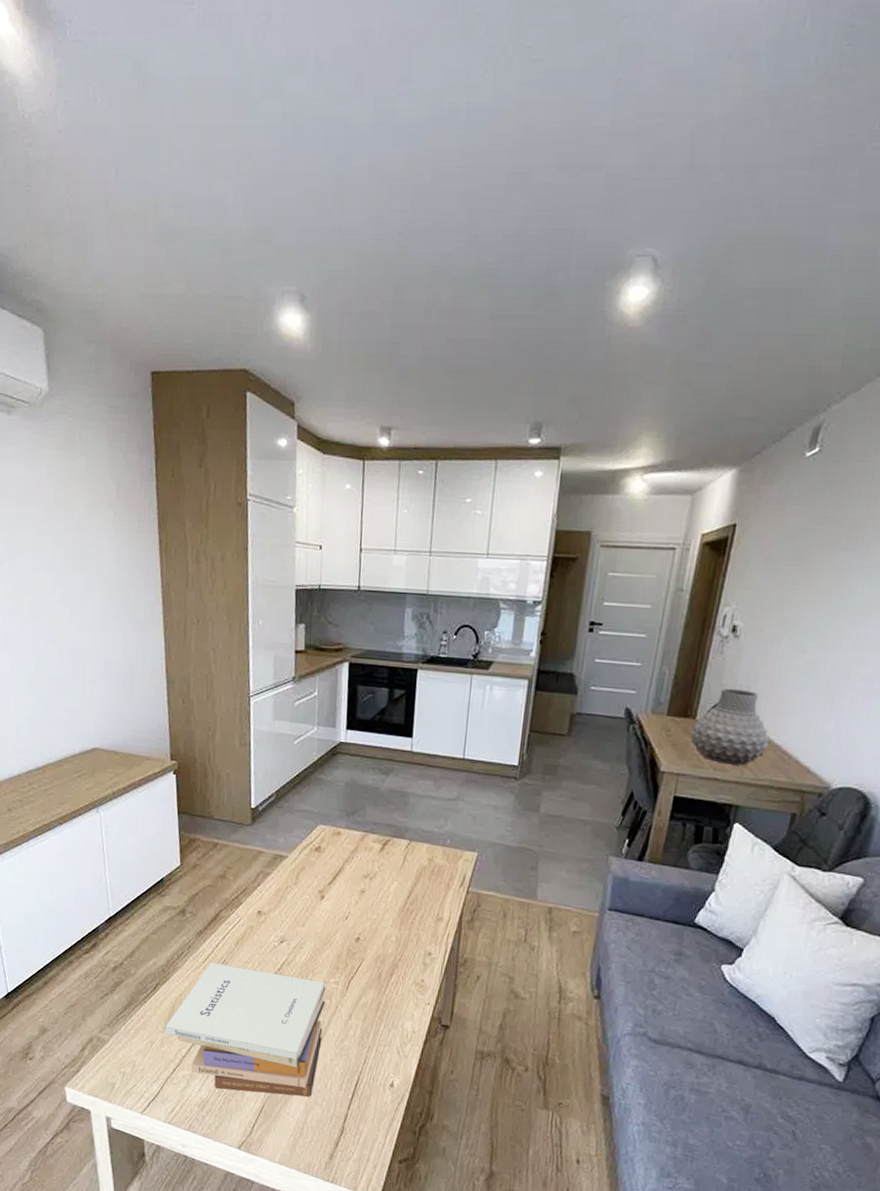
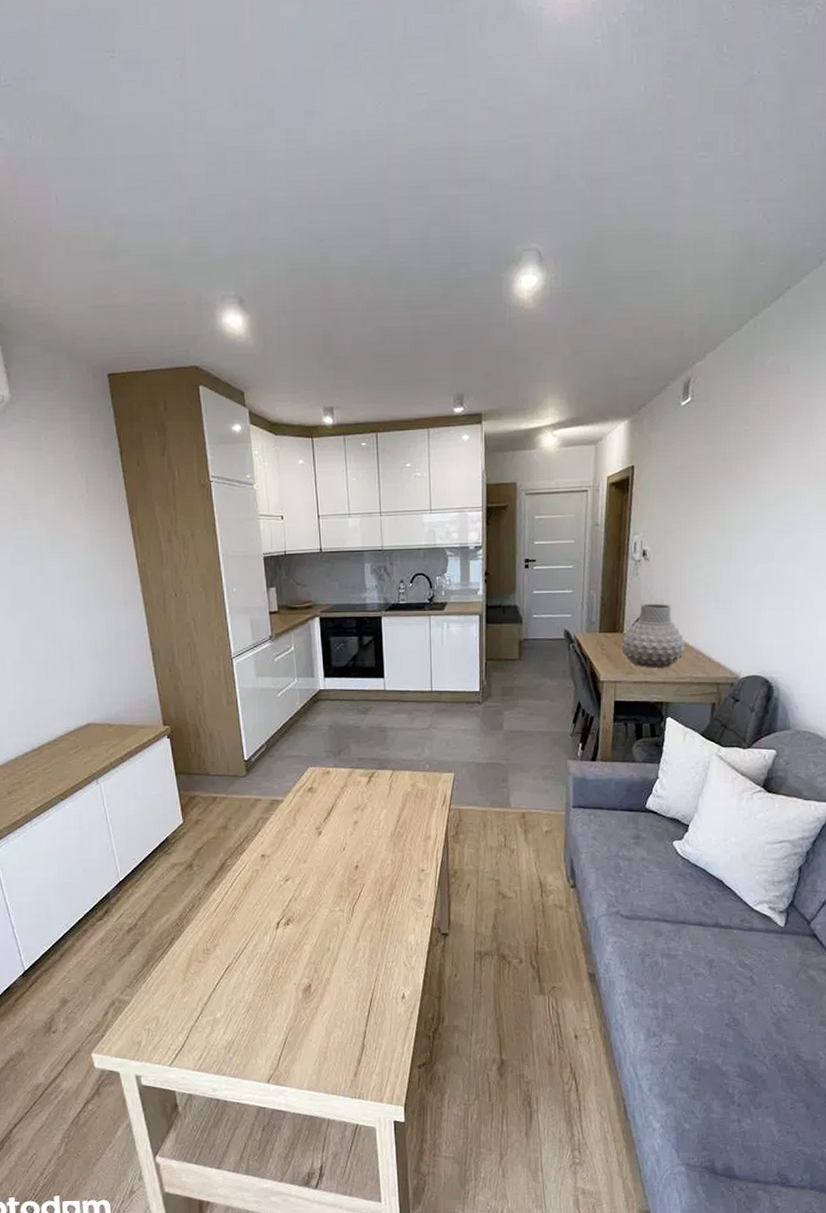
books: present [164,962,326,1097] -> none [184,909,335,1028]

